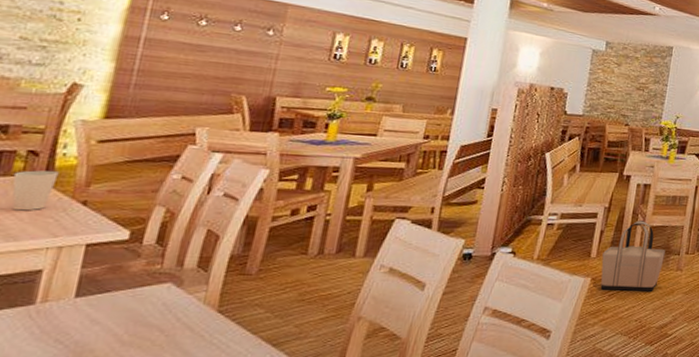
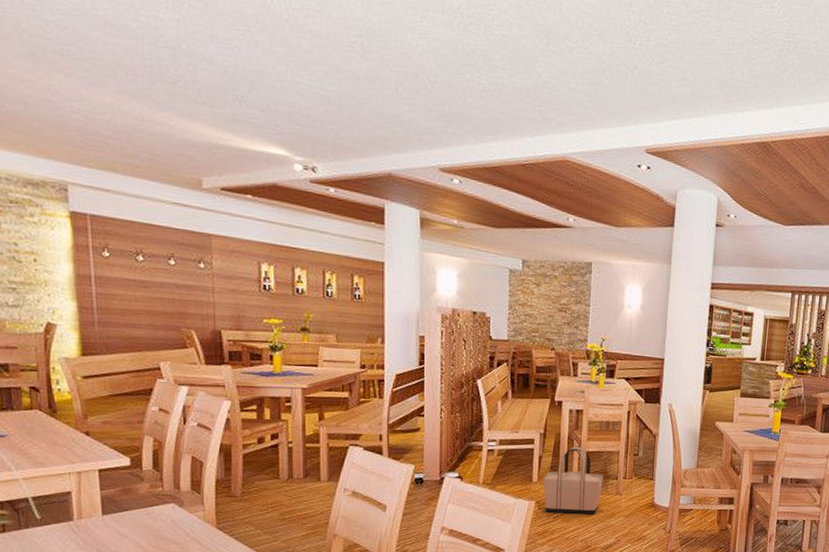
cup: present [11,170,60,211] -> none [24,404,60,441]

